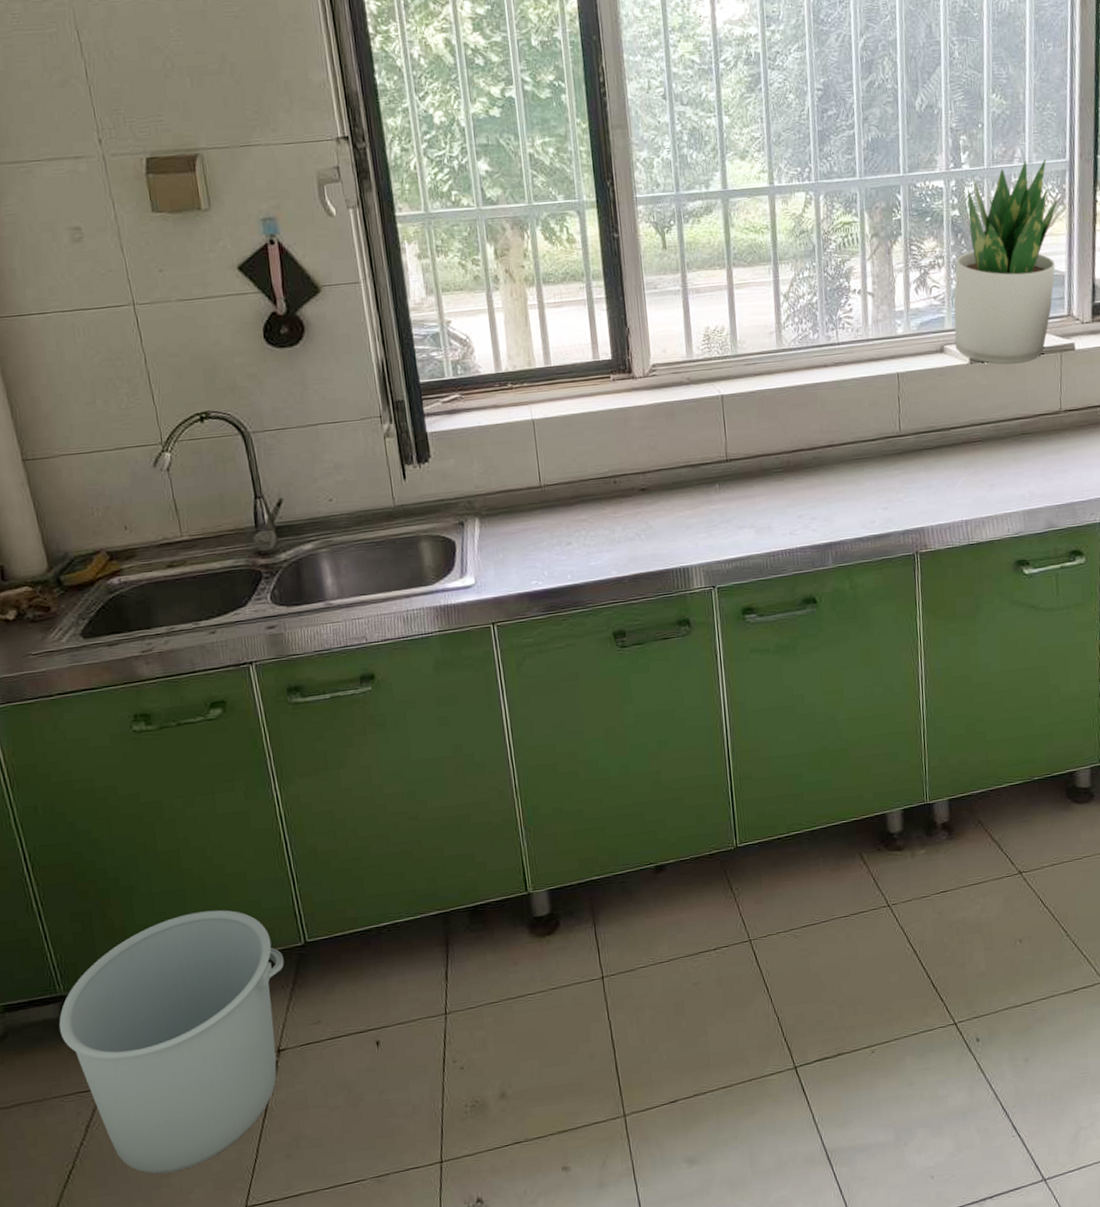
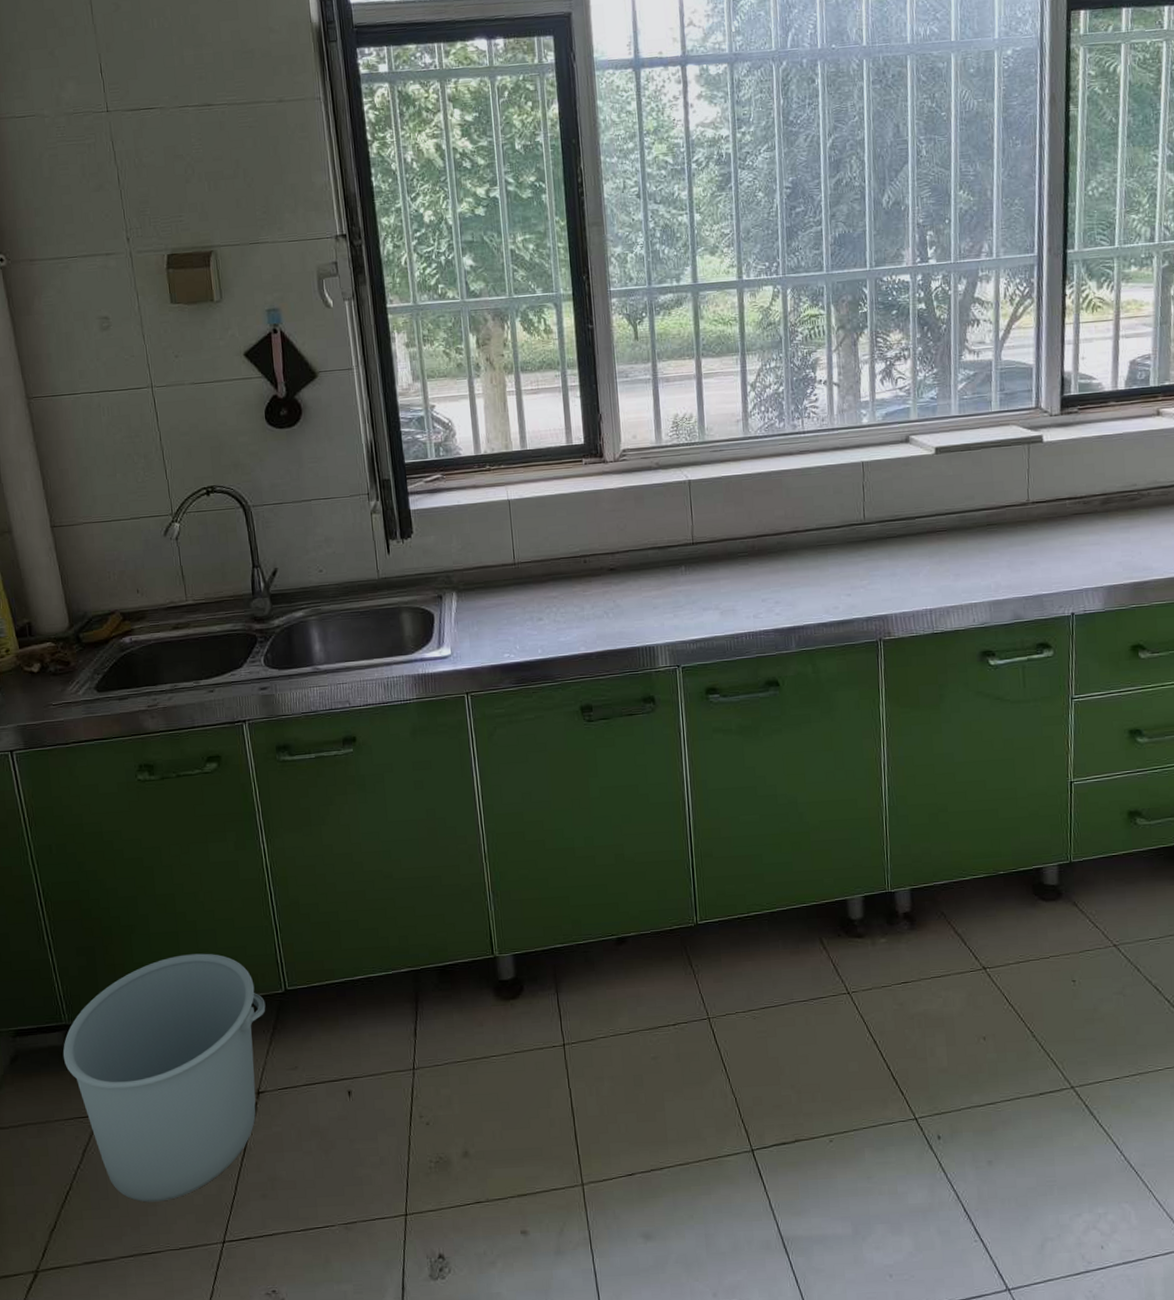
planter: present [953,159,1060,365] -> none [919,253,1028,456]

